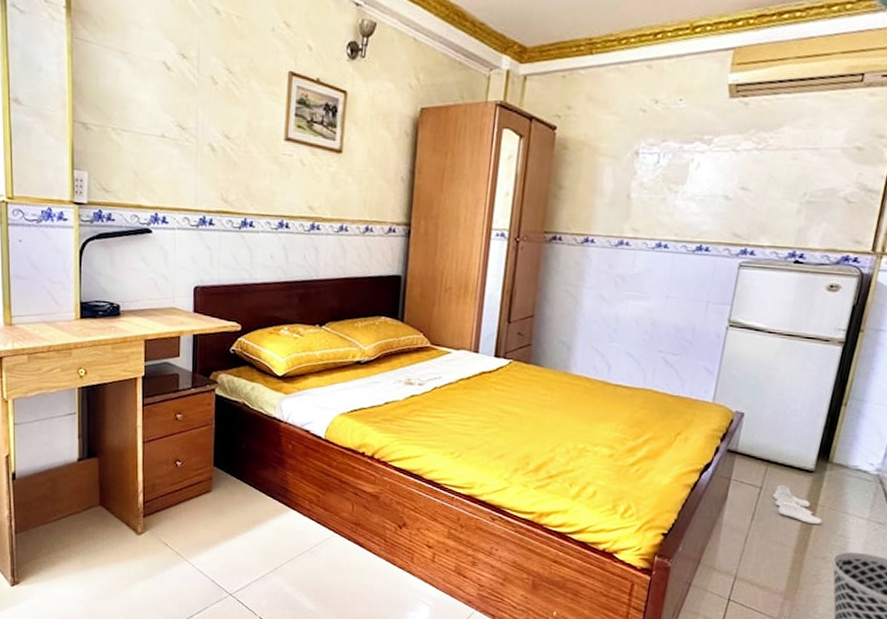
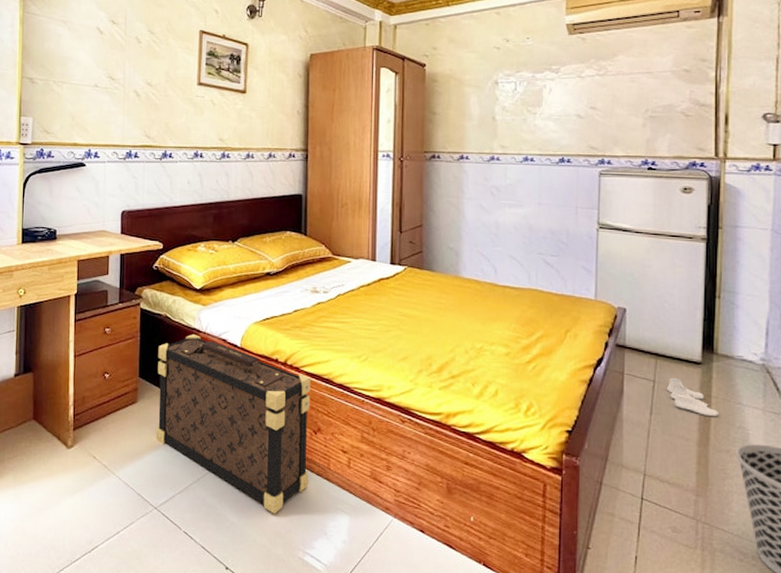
suitcase: none [232,423,399,604] -> present [156,333,310,514]

